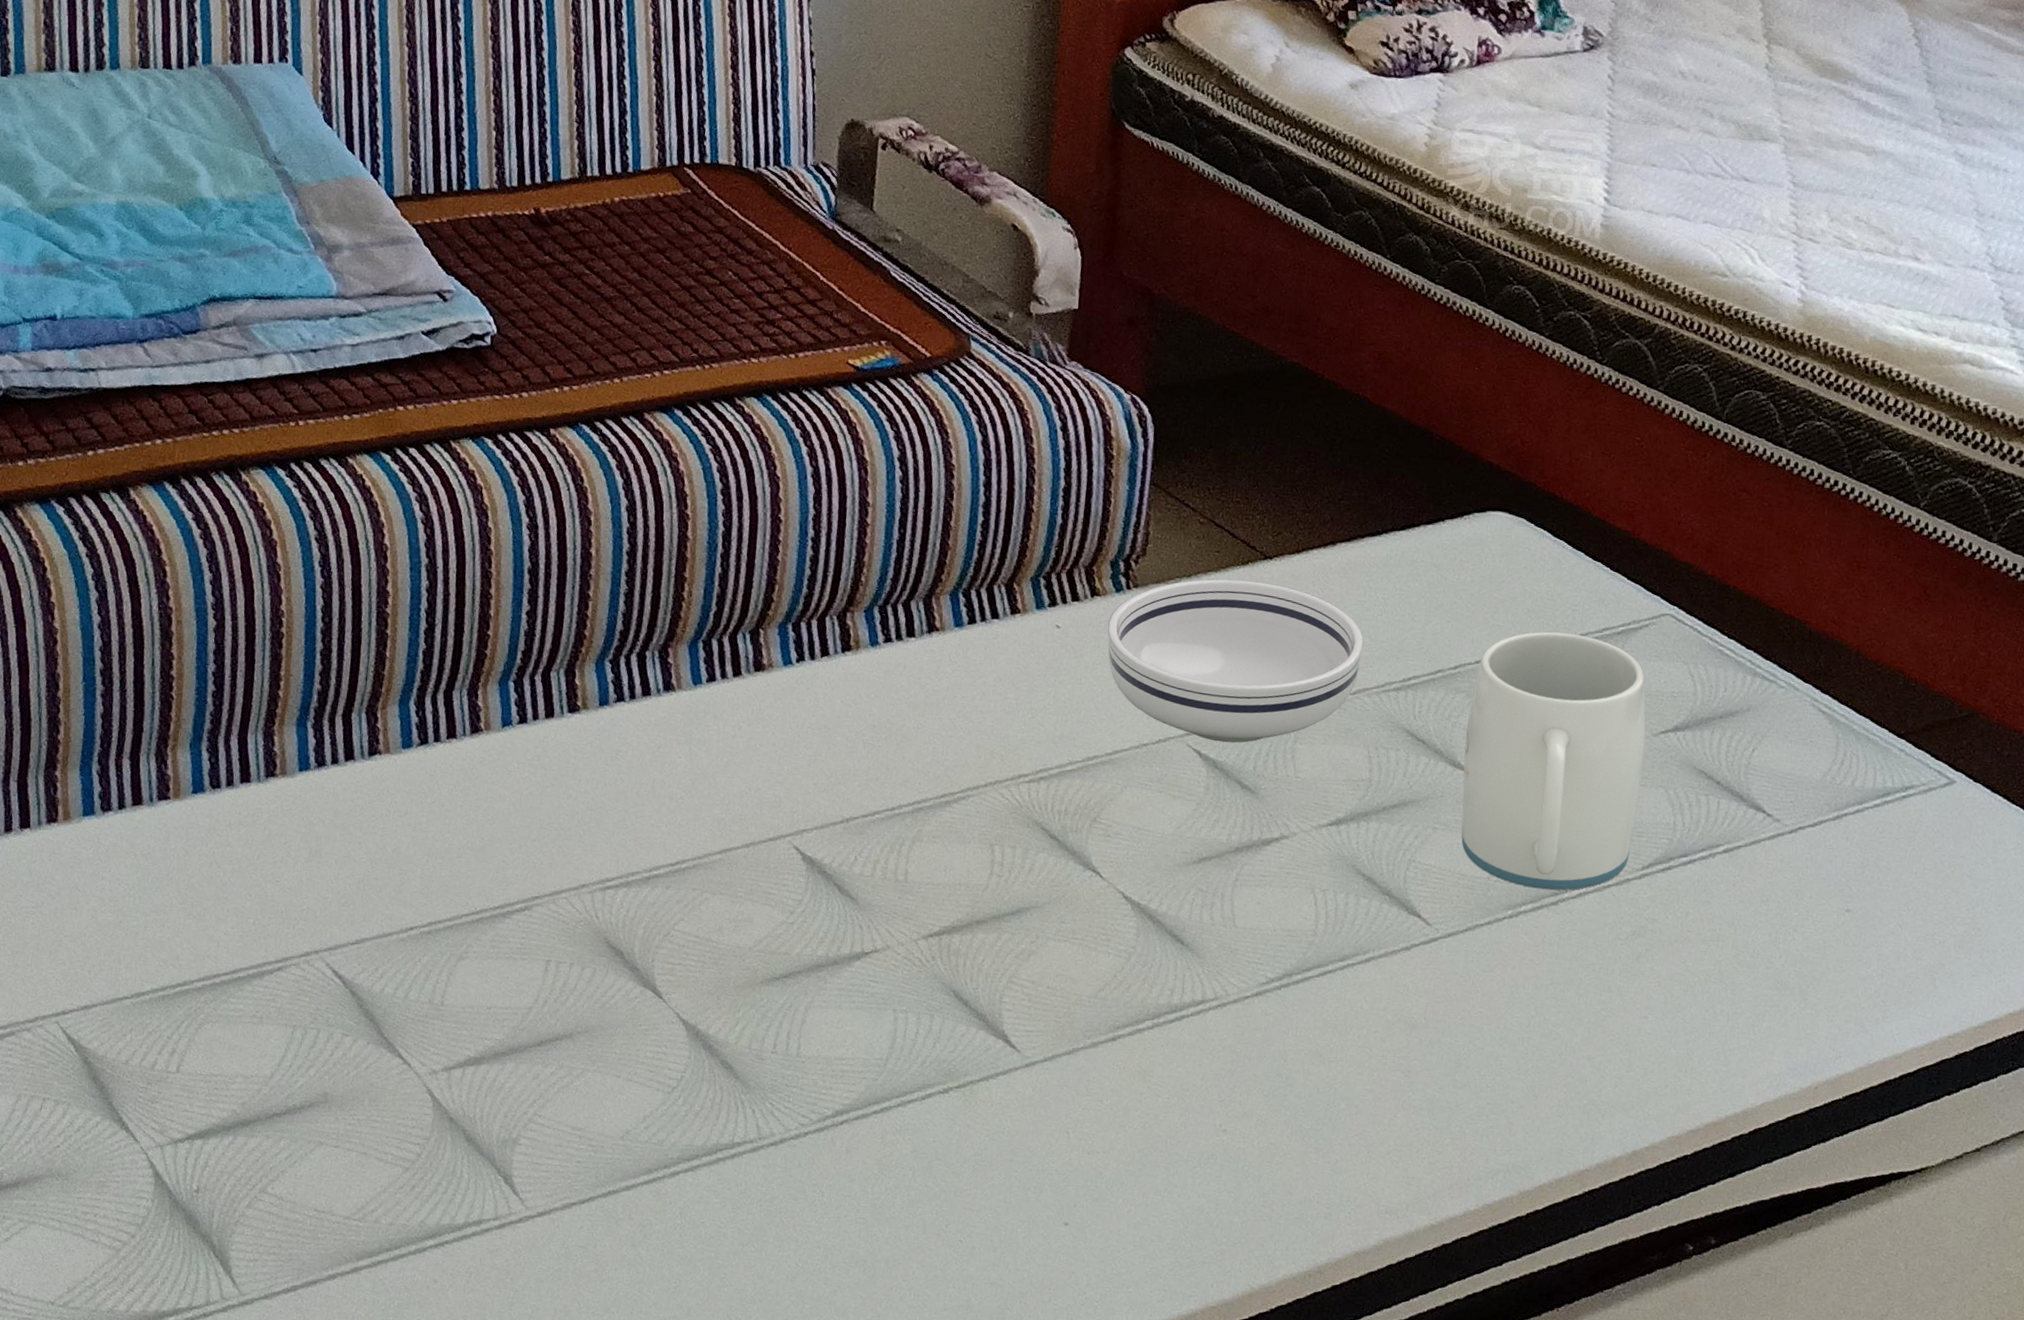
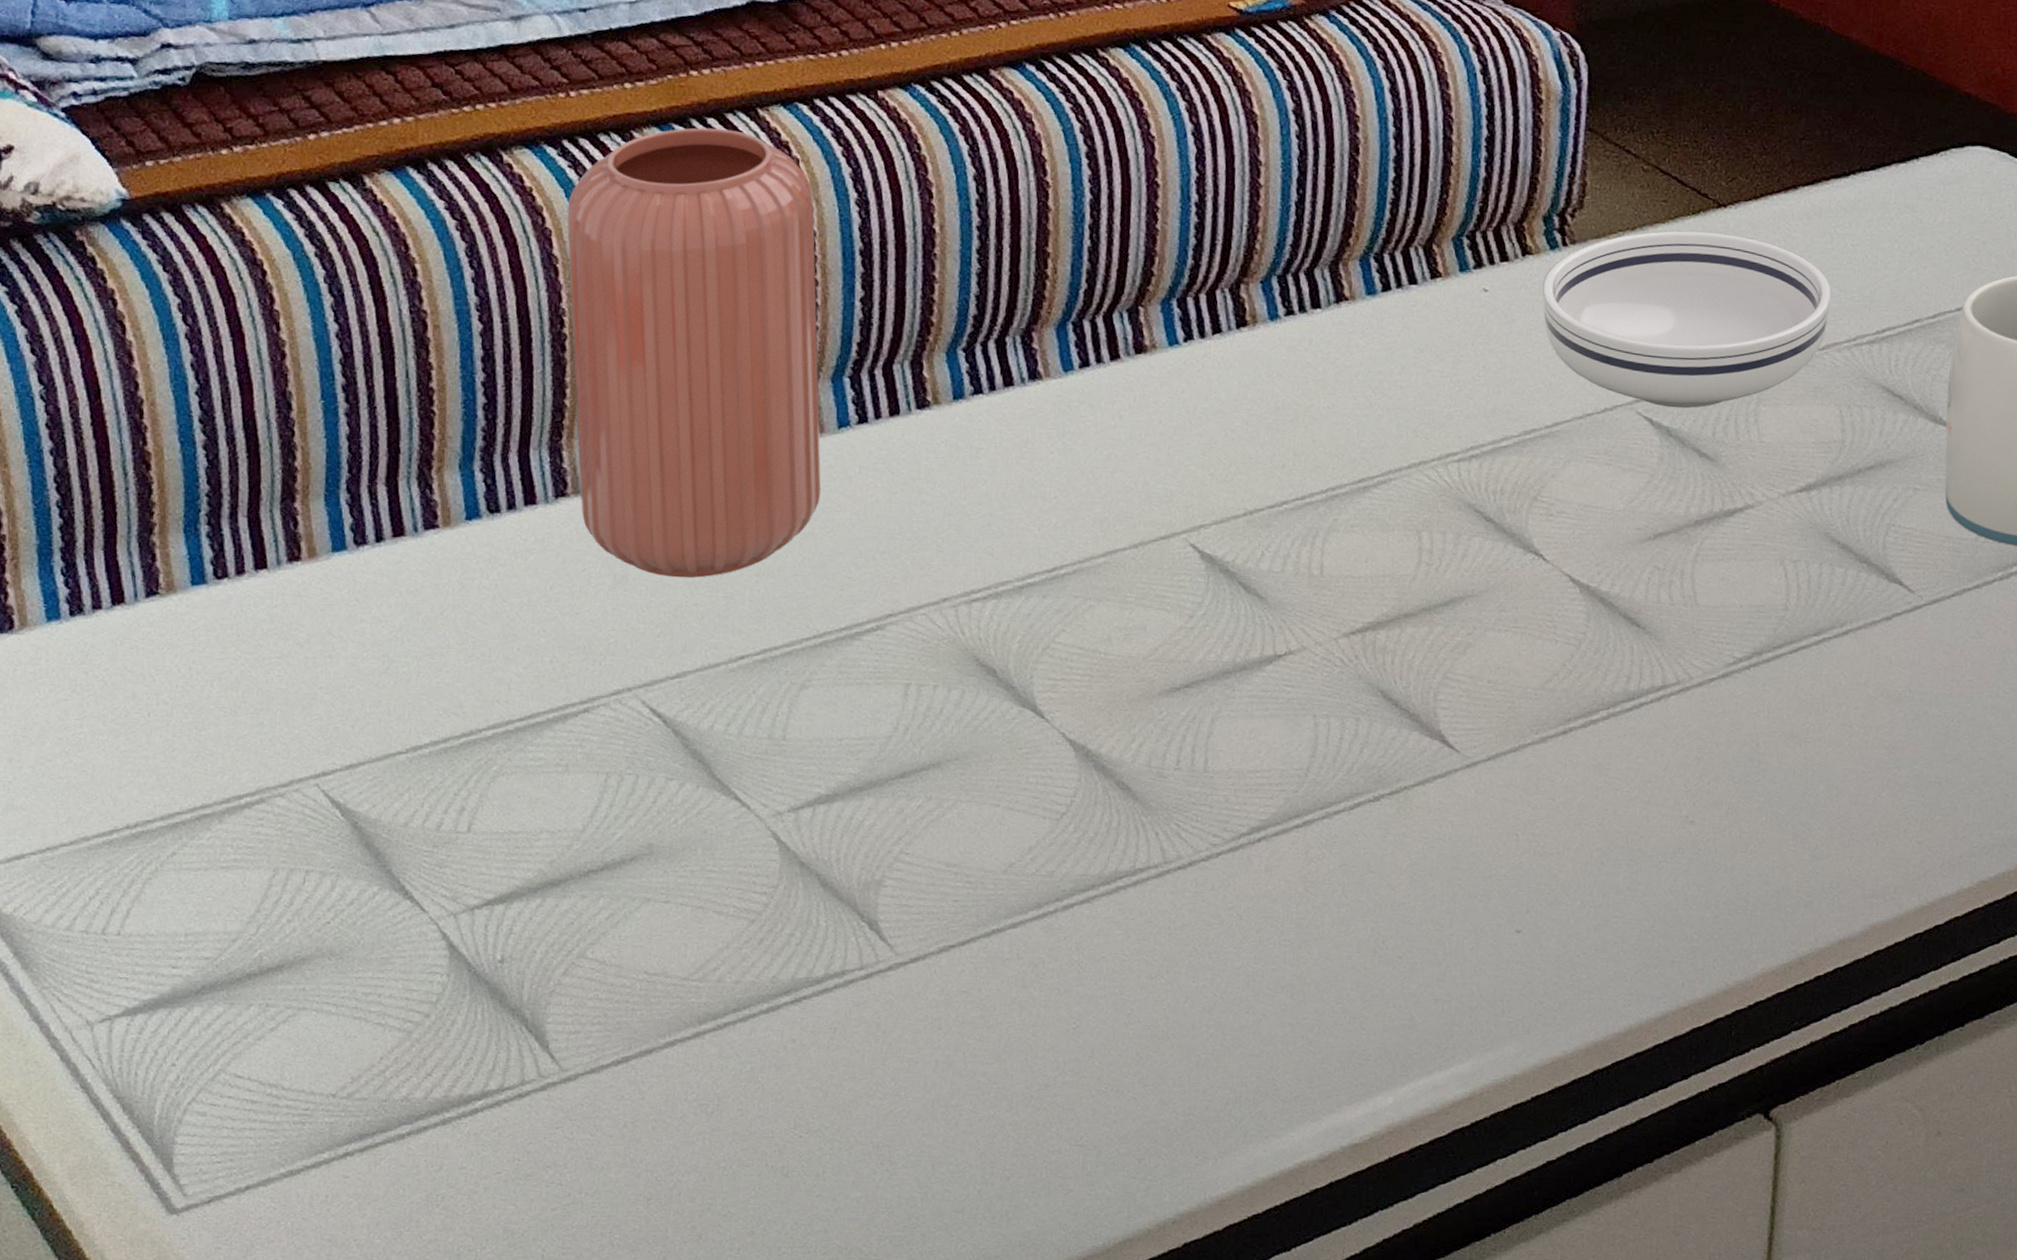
vase: none [286,456,493,855] -> present [567,127,822,578]

